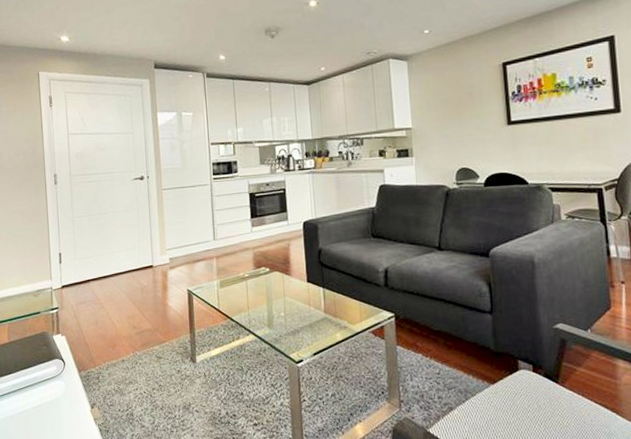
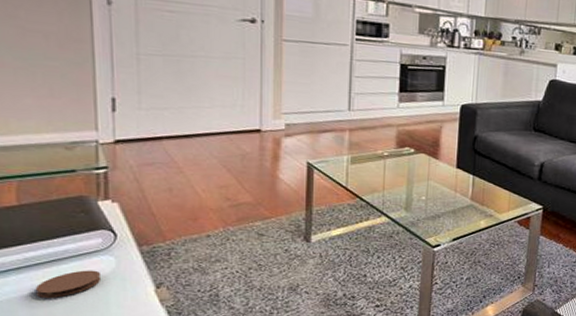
coaster: none [18,393,57,417] -> present [35,270,102,298]

